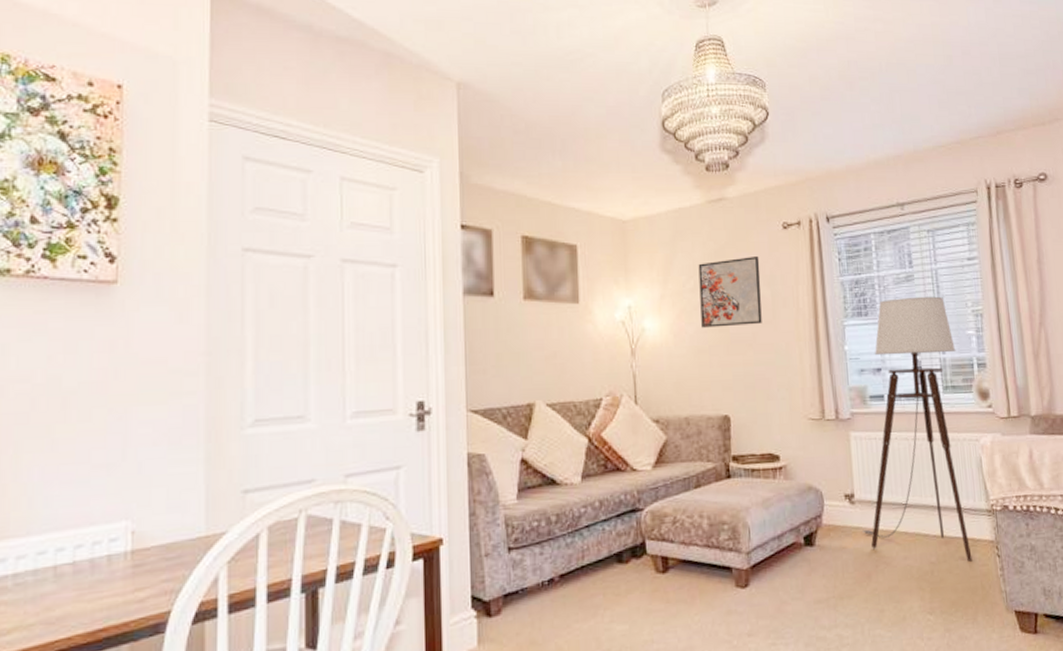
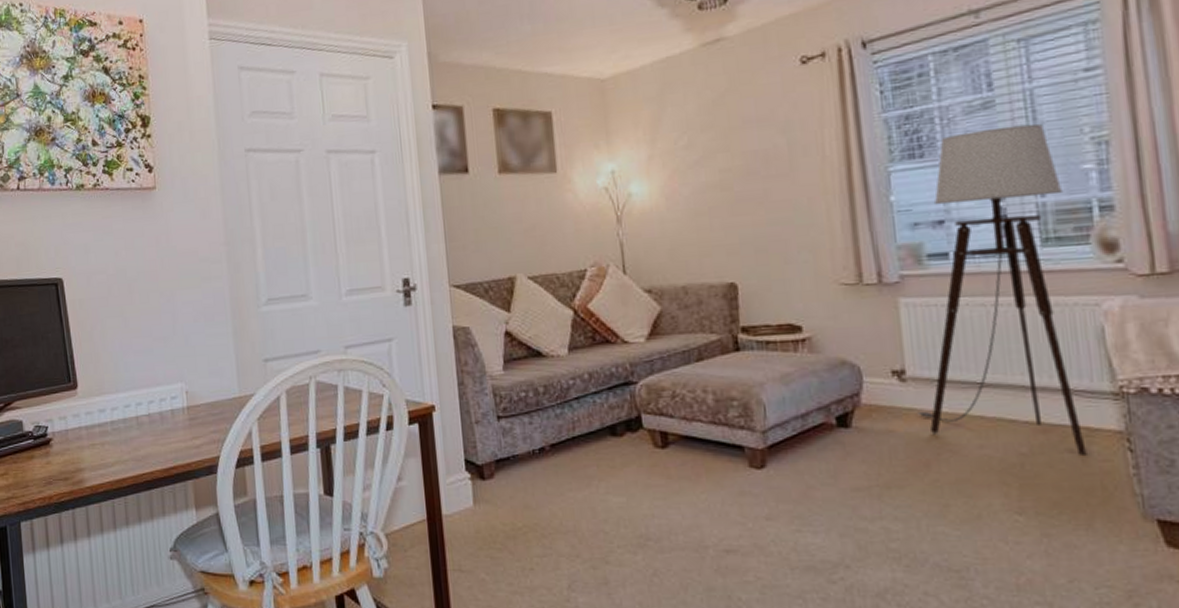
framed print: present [698,255,762,328] -> none [692,99,776,188]

